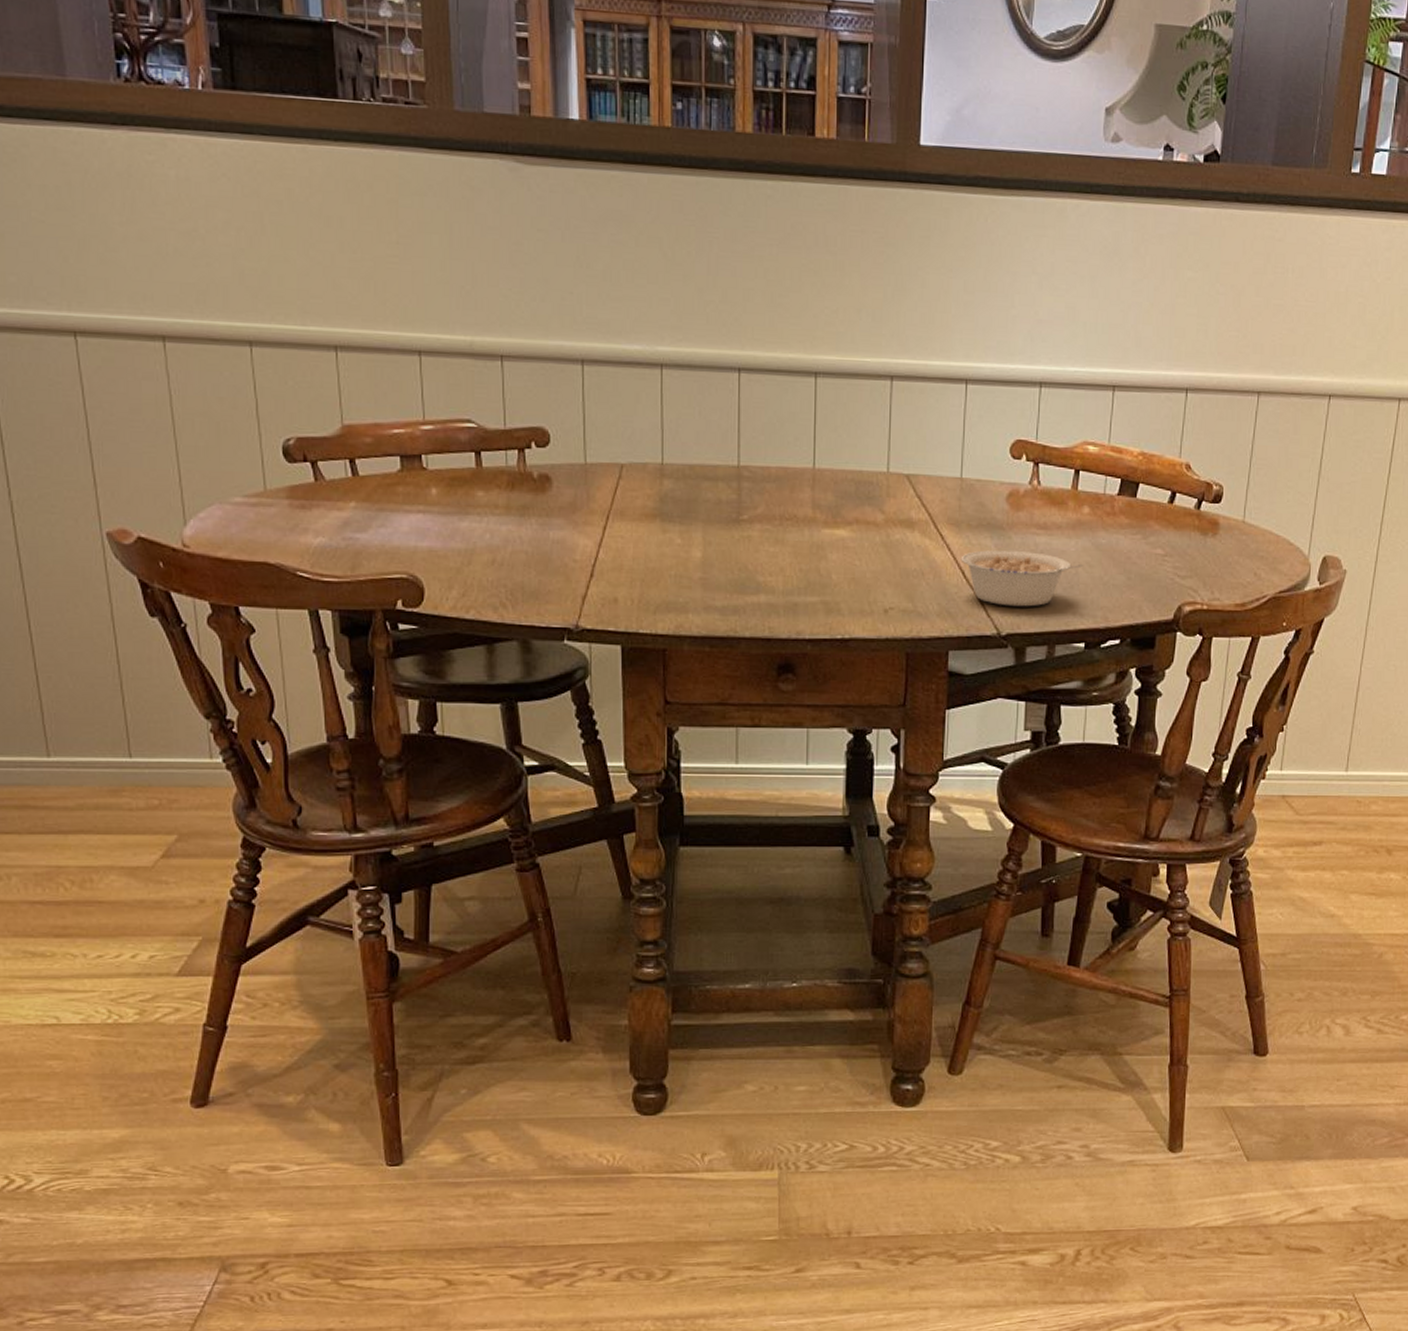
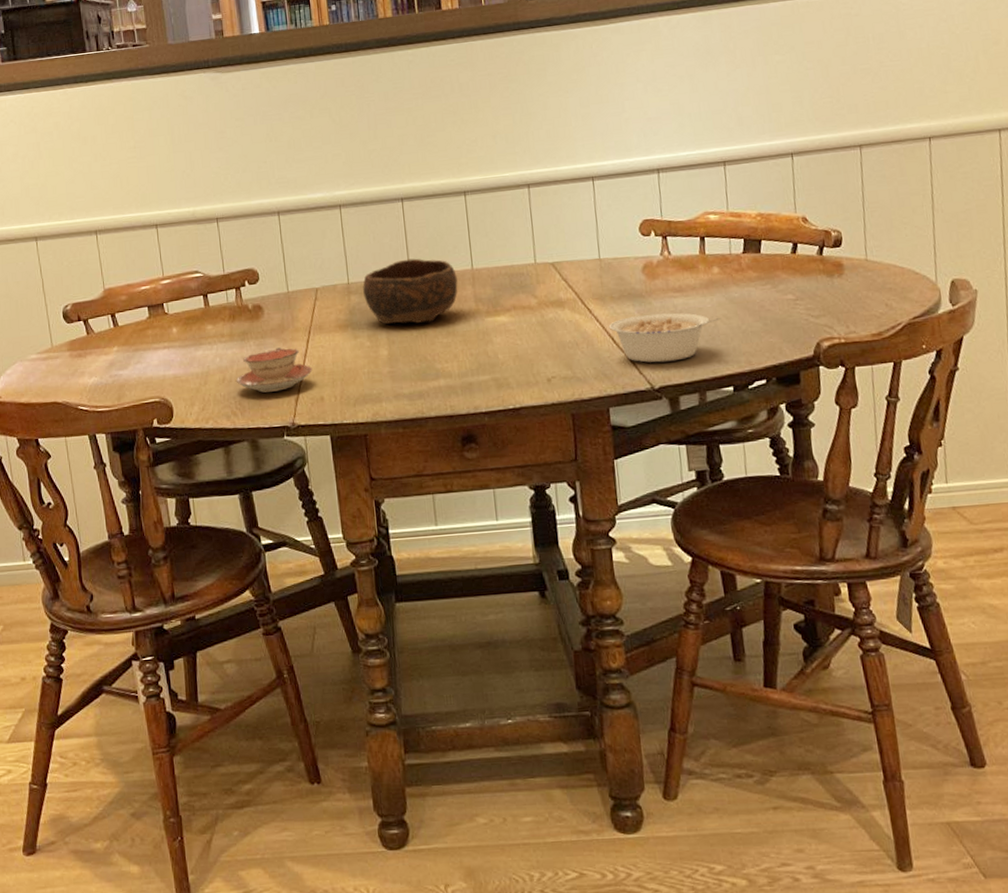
teacup: none [508,531,607,585] -> present [235,347,313,393]
bowl: none [679,444,795,525] -> present [363,258,458,325]

